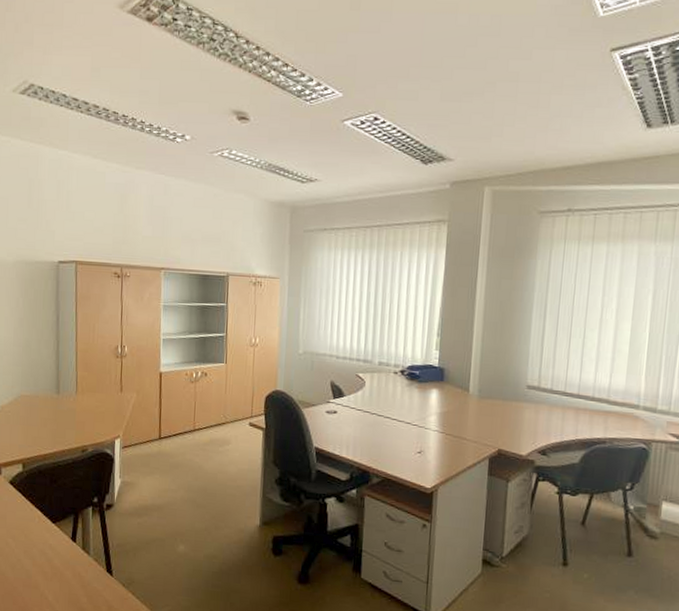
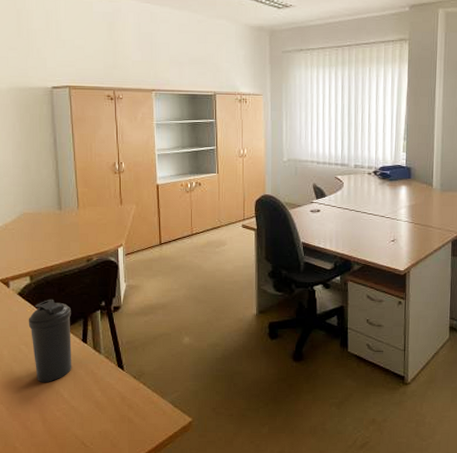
water bottle: none [17,490,62,582] -> present [28,299,72,382]

